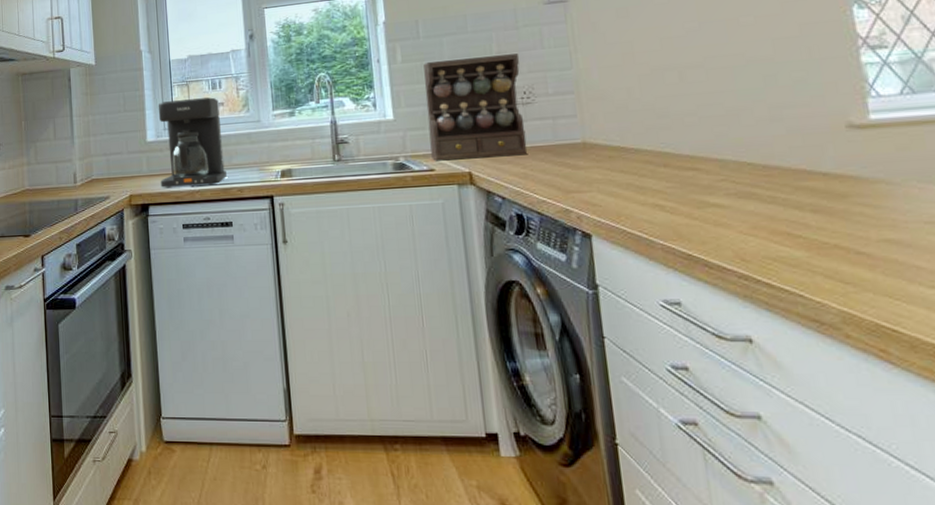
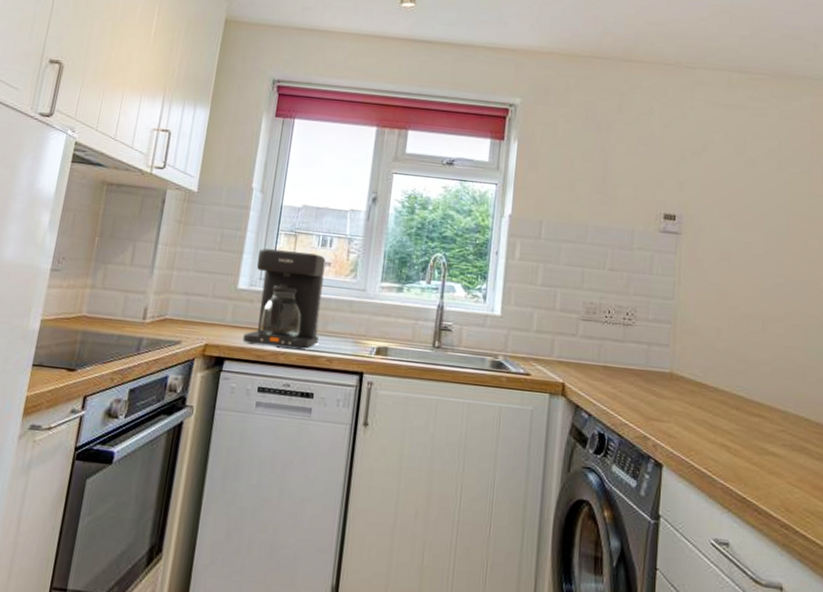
spice rack: present [423,53,528,161] -> none [530,265,629,376]

